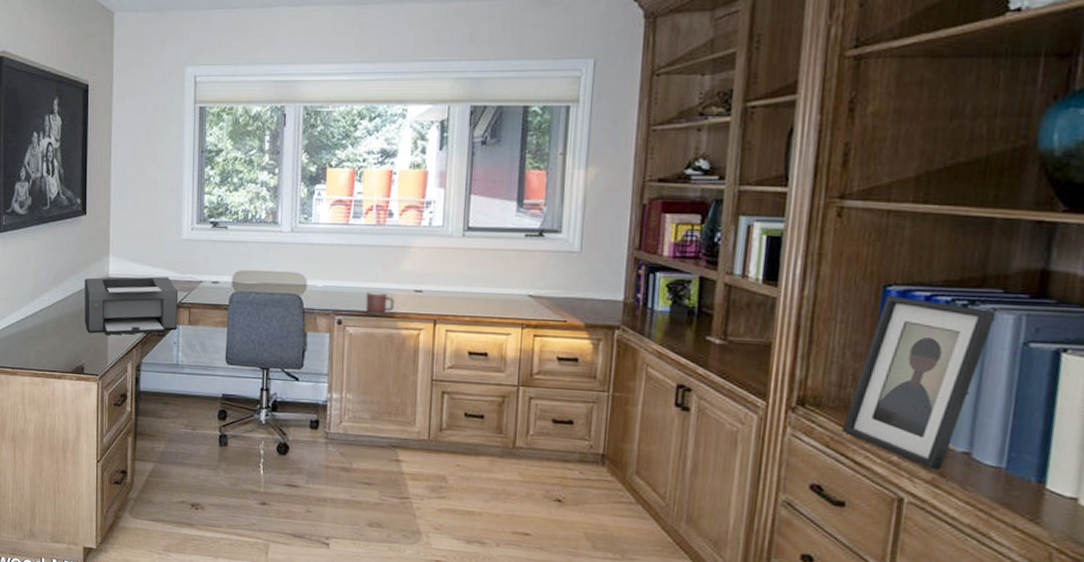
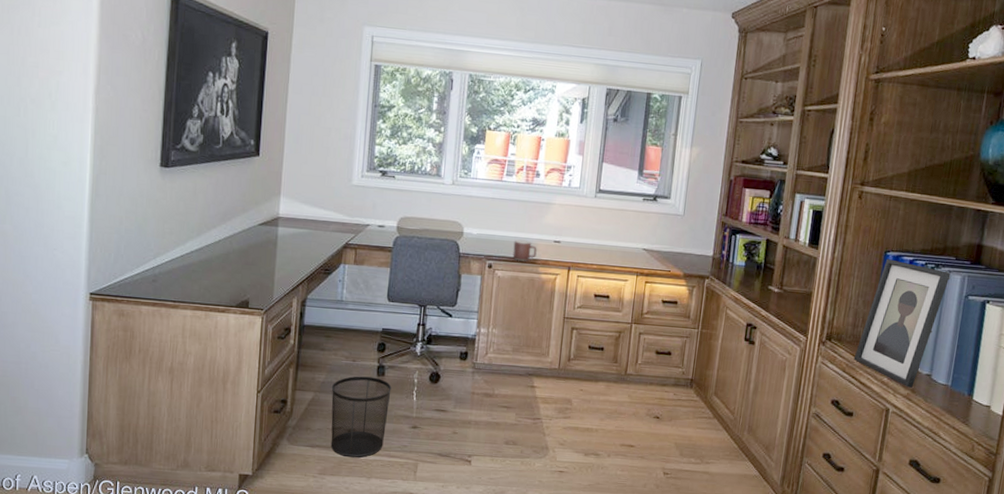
printer: present [84,276,179,335] -> none [252,216,346,272]
waste bin: none [171,446,236,535] -> present [330,376,392,458]

